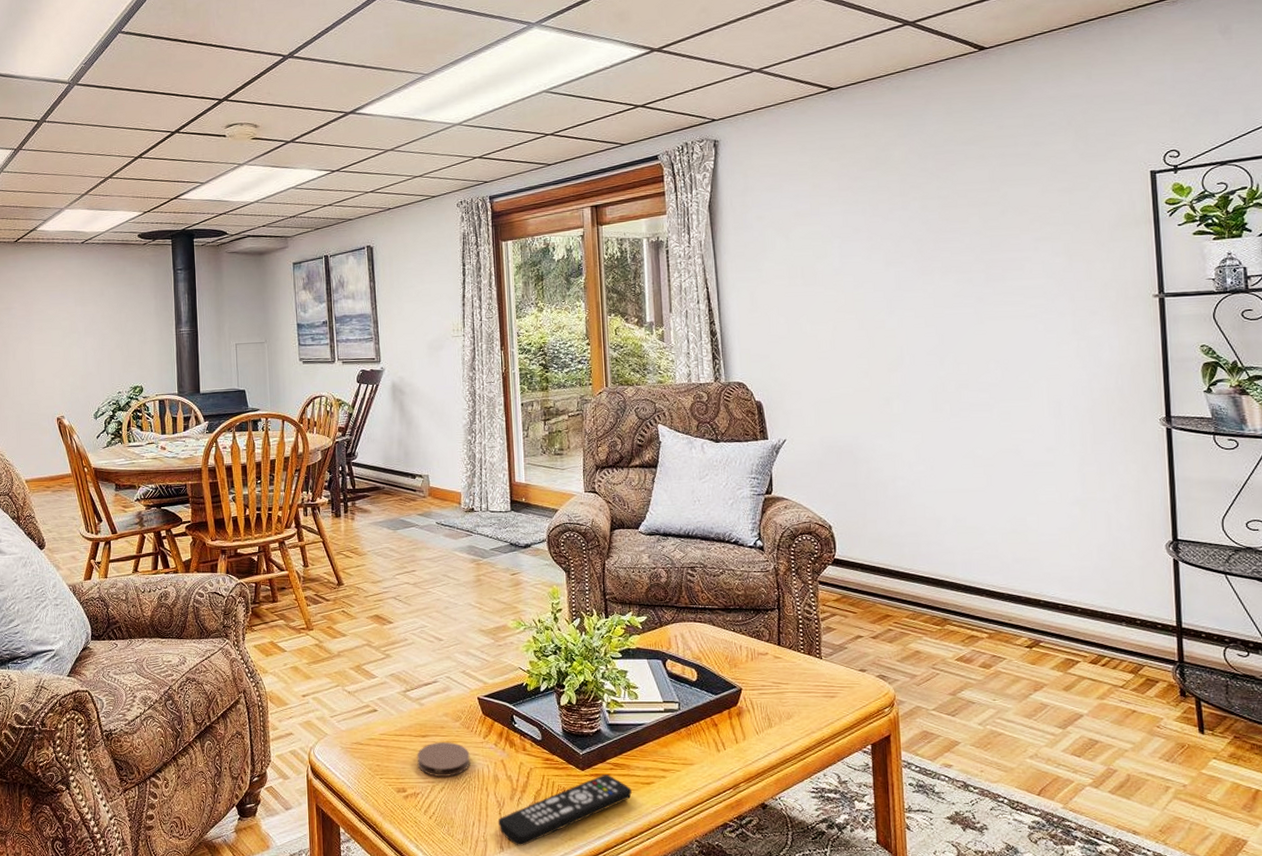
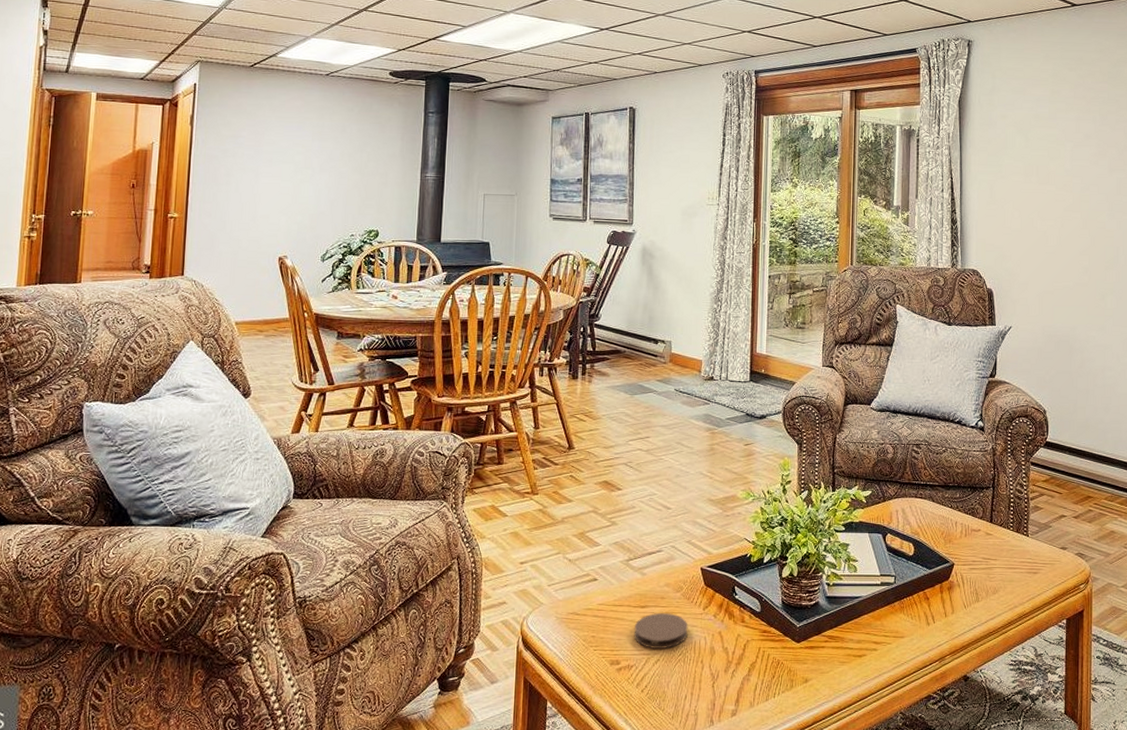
remote control: present [497,773,632,846] -> none [710,646,844,720]

